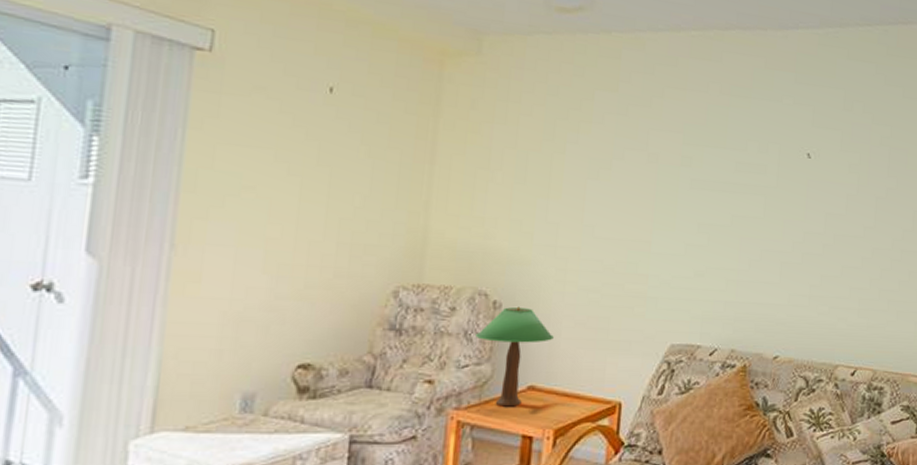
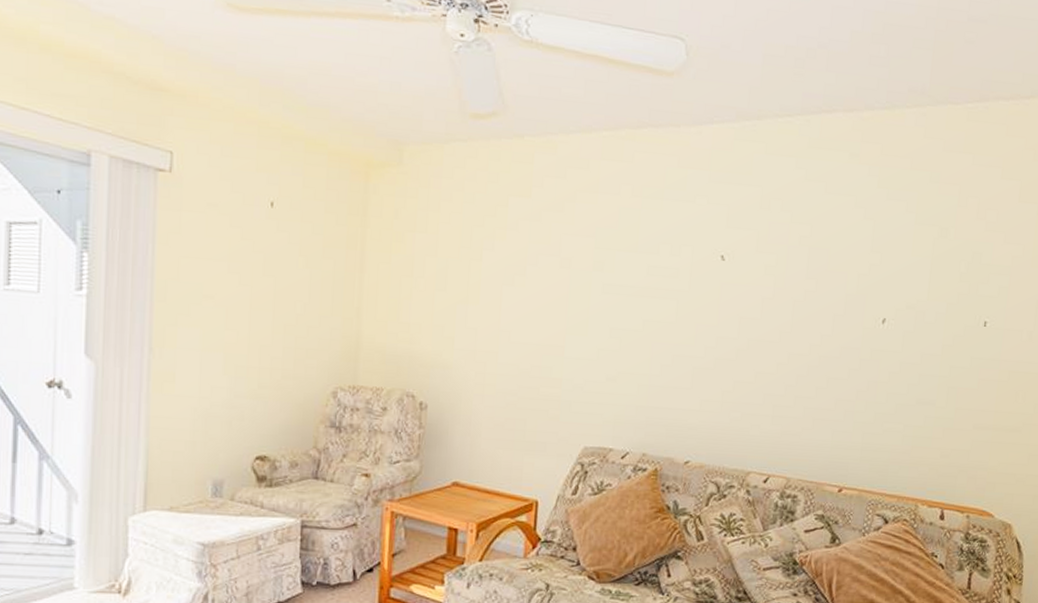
table lamp: present [476,306,554,407] -> none [405,408,475,501]

